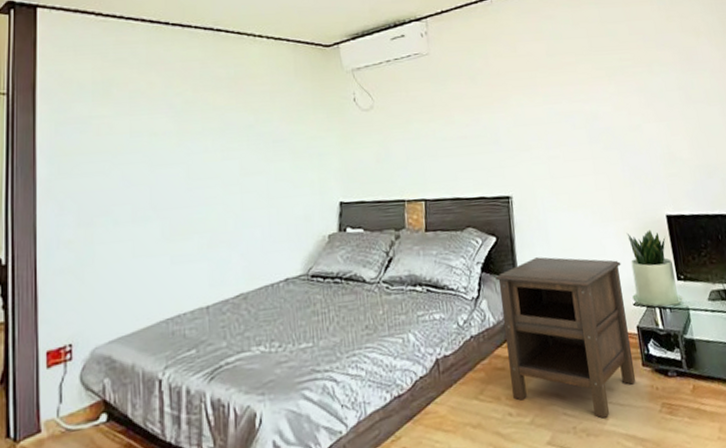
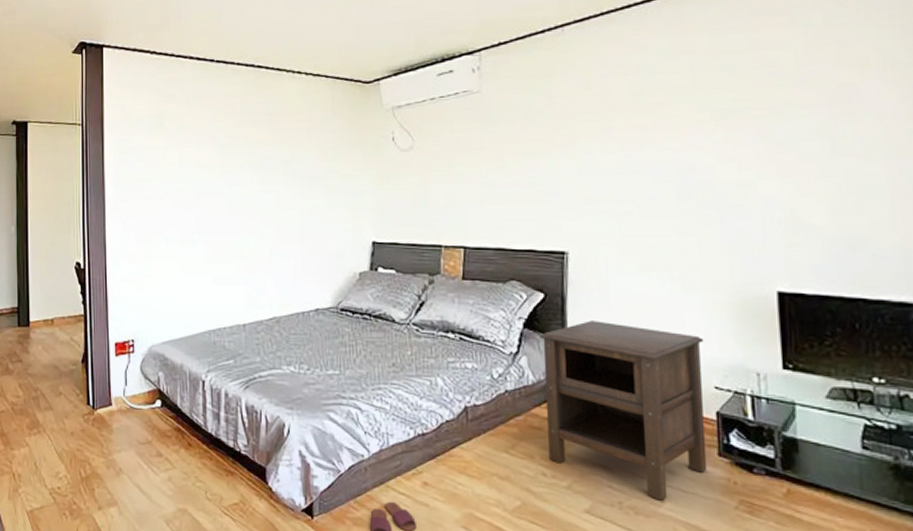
planter: present [626,229,683,308] -> none [713,306,788,397]

